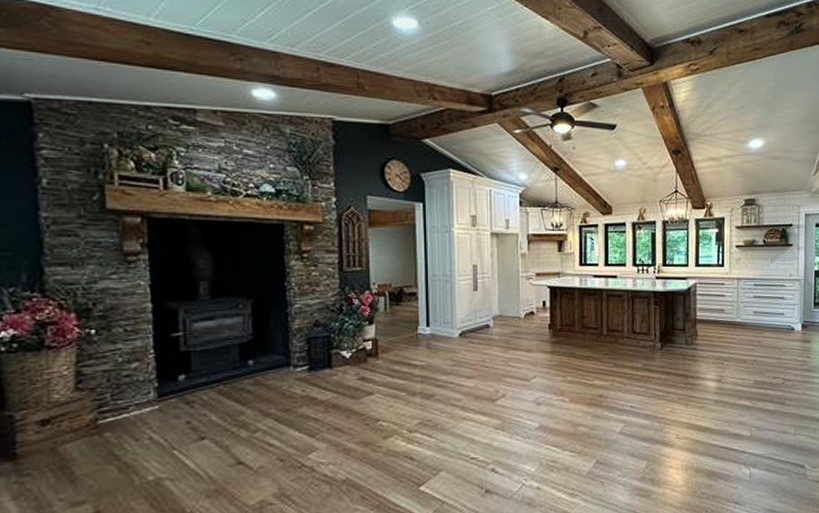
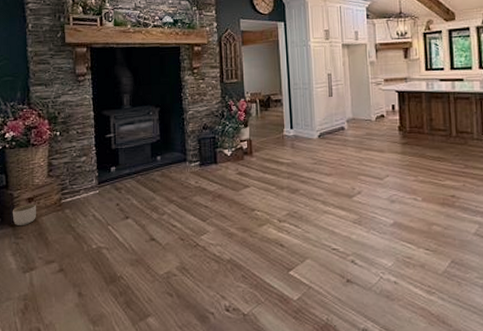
planter: none [12,427,55,459] -> present [12,203,36,225]

